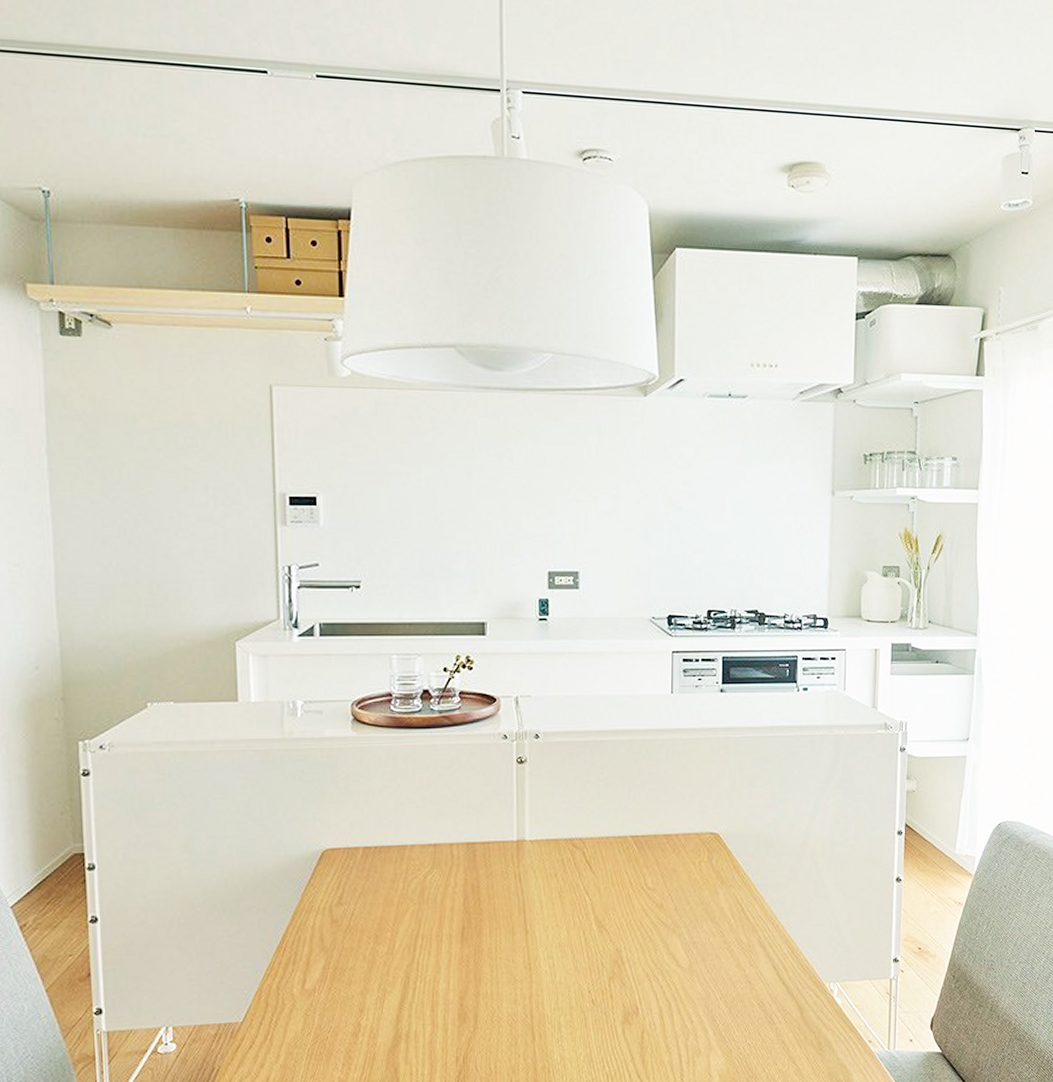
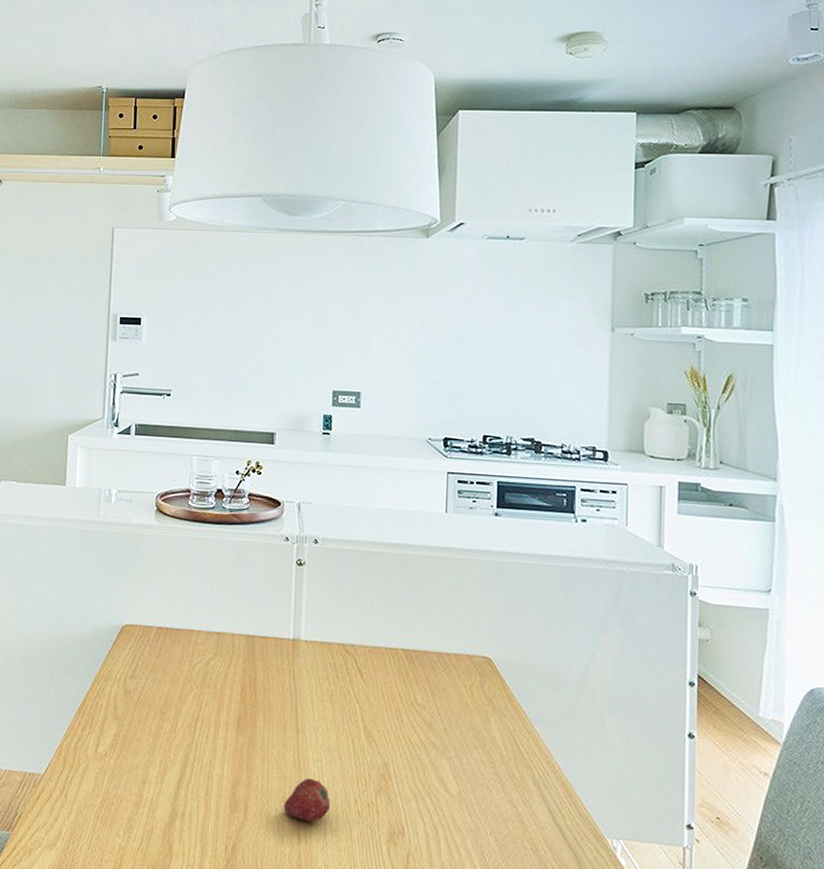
fruit: none [515,977,564,1019] -> present [283,778,331,822]

